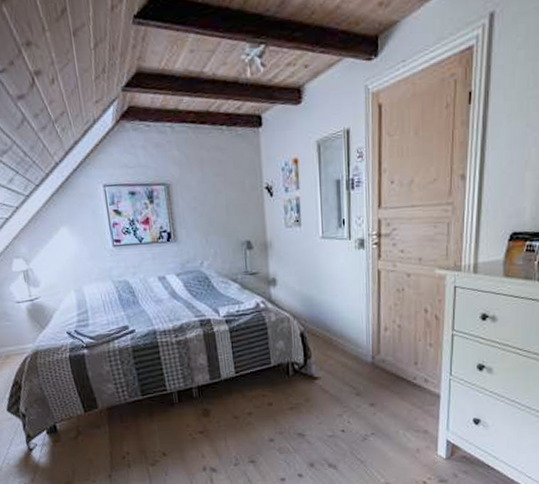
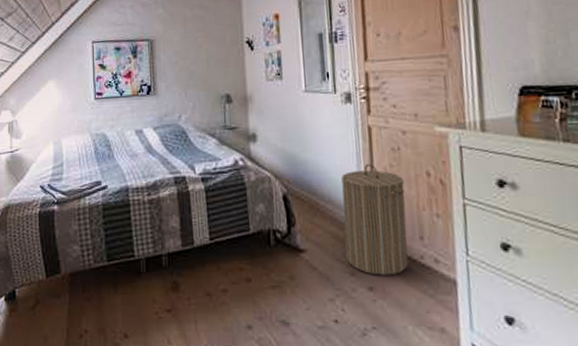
laundry hamper: none [352,303,405,395] -> present [341,163,409,276]

